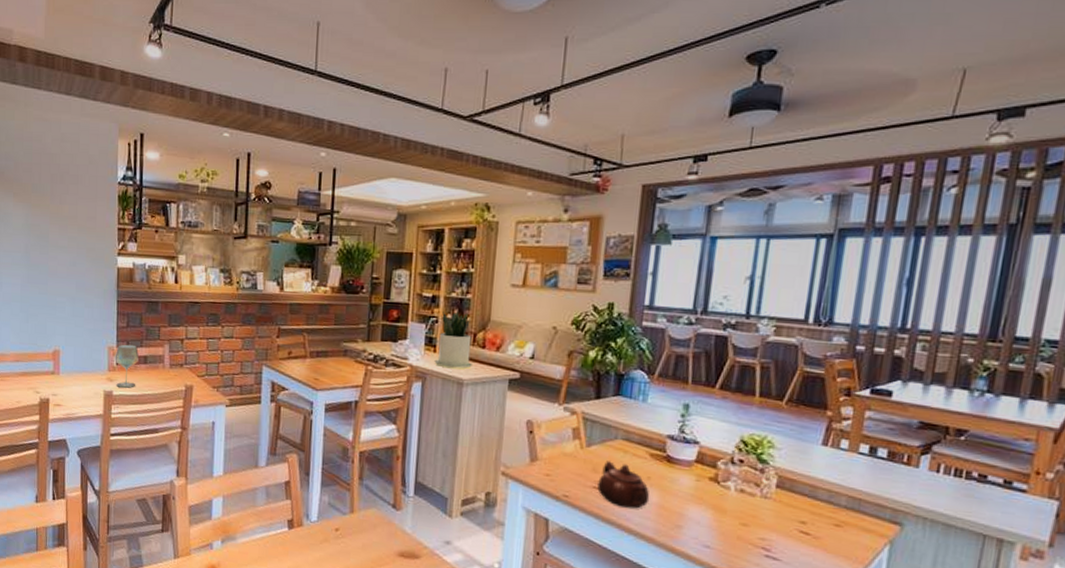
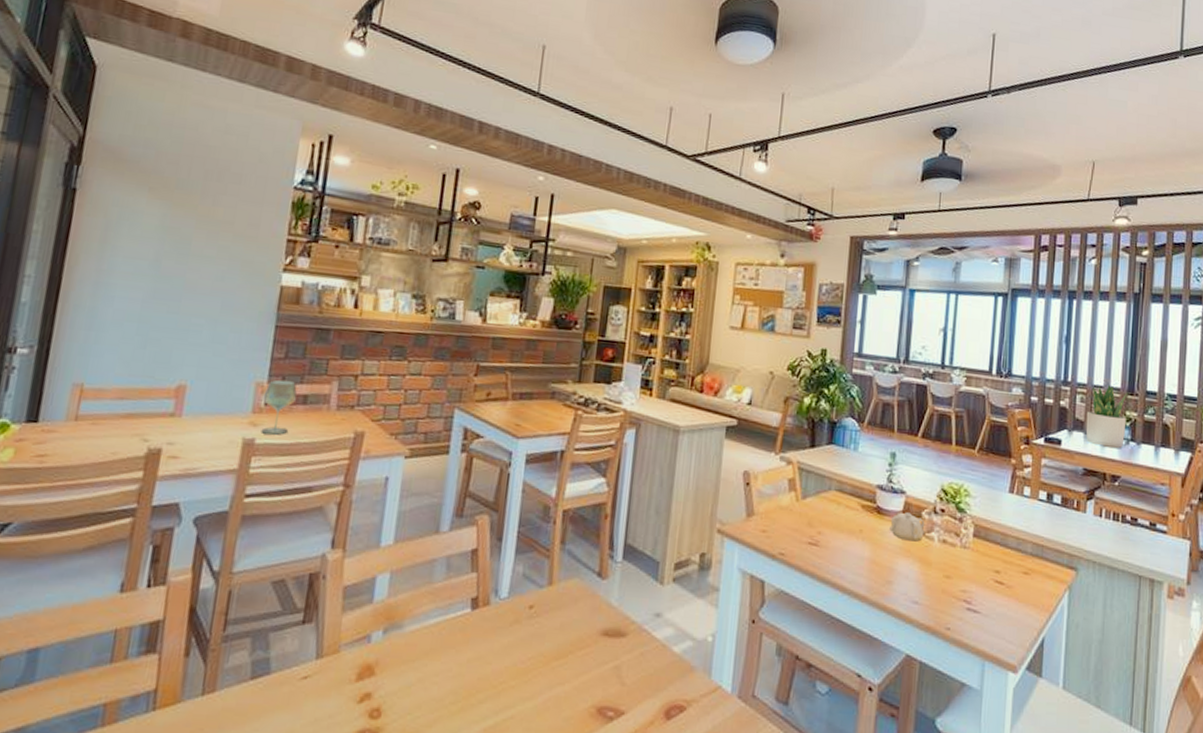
planter: present [434,311,472,370] -> none [650,352,690,416]
teapot: present [597,461,650,508] -> none [812,514,862,565]
sugar bowl: none [680,461,721,490] -> present [889,512,925,542]
planter: none [925,331,988,401] -> present [1085,385,1128,449]

